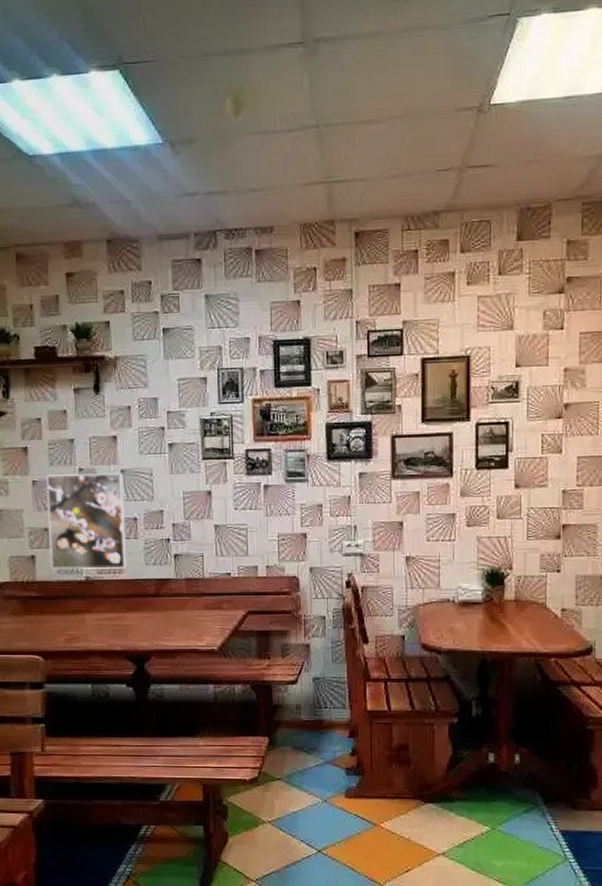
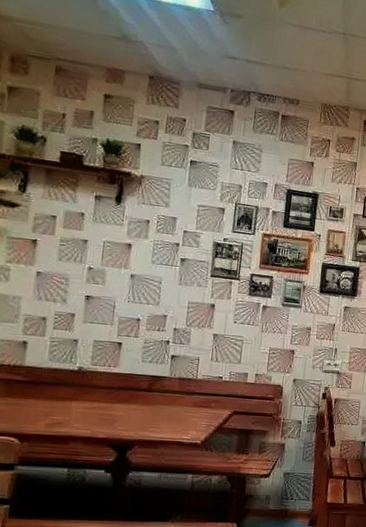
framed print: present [46,473,127,569] -> none [43,268,133,363]

